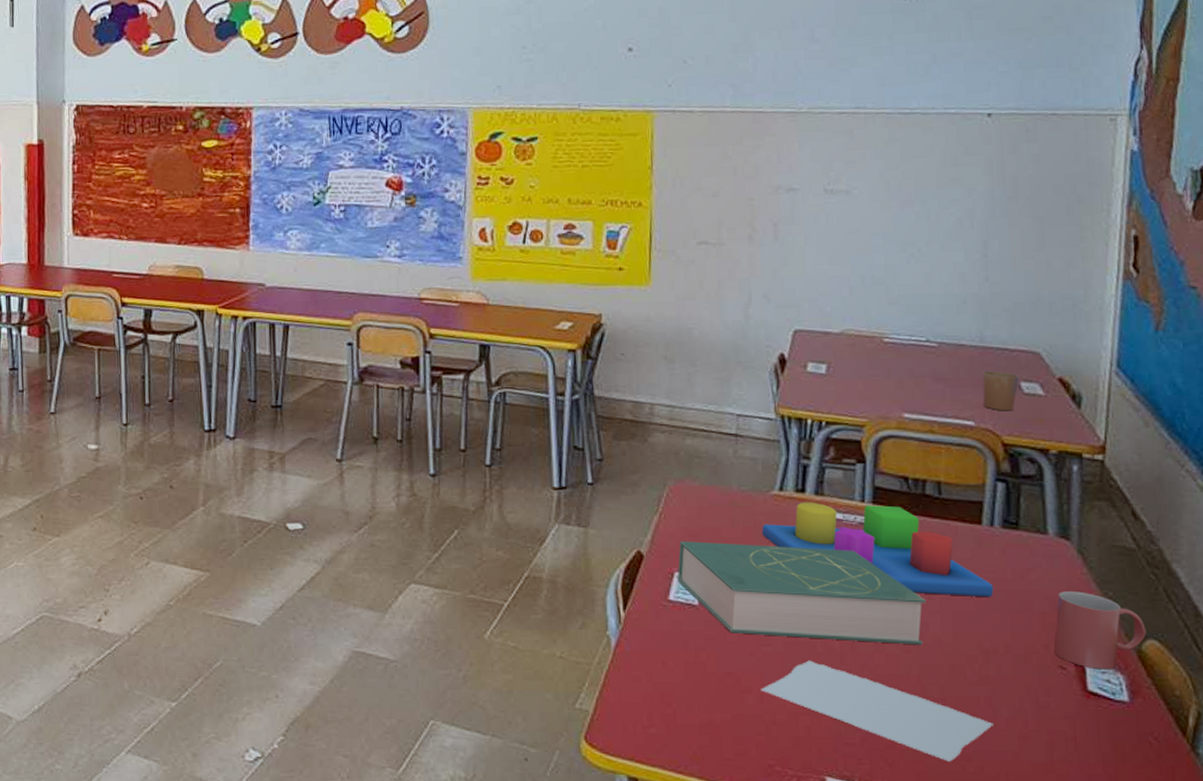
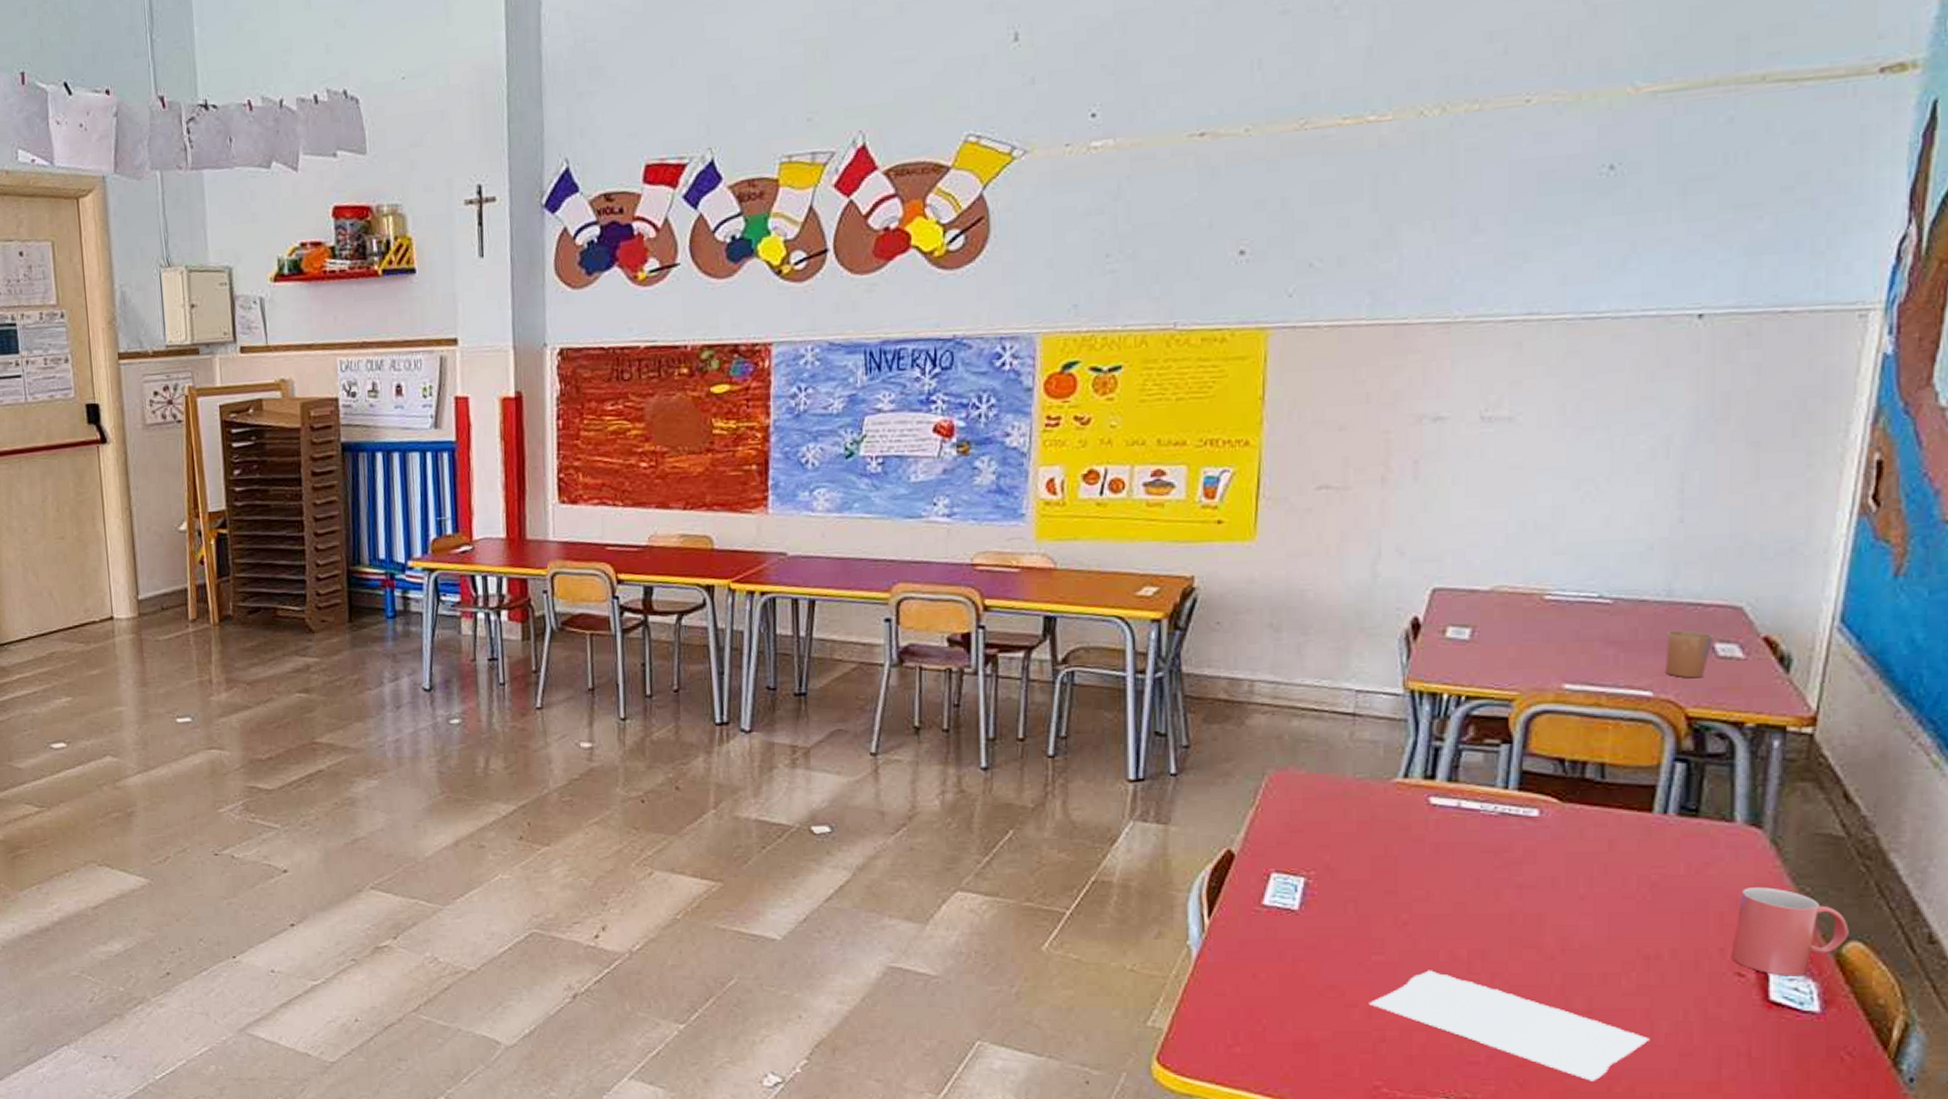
book: present [678,541,927,645] -> none [1275,838,1577,952]
toy blocks: present [761,502,994,598] -> none [1379,790,1662,896]

